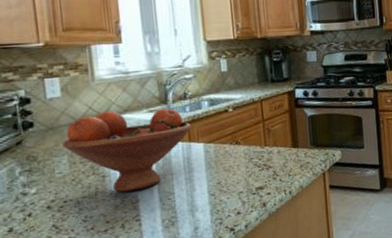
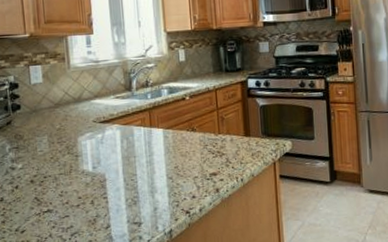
fruit bowl: present [62,108,192,193] -> none [43,95,153,171]

